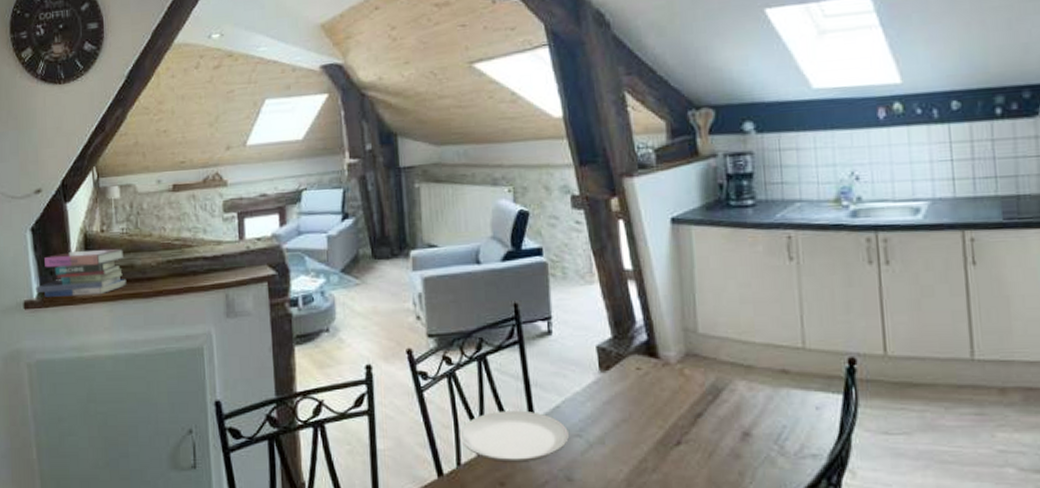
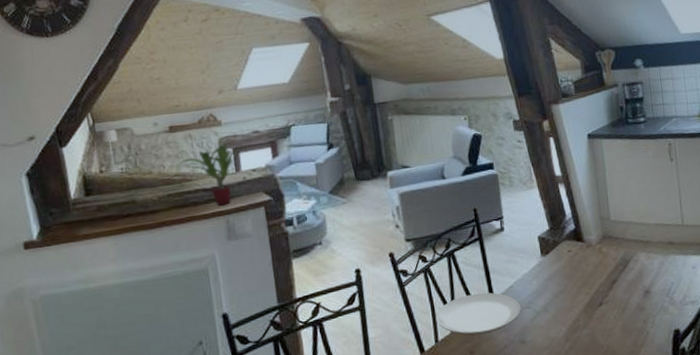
books: present [36,248,127,297] -> none [35,186,130,237]
potted plant: none [183,207,255,277] -> present [181,143,249,206]

